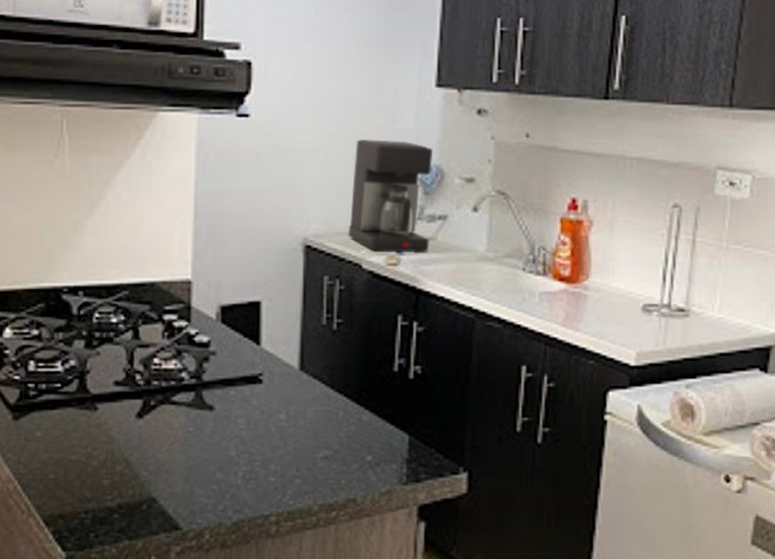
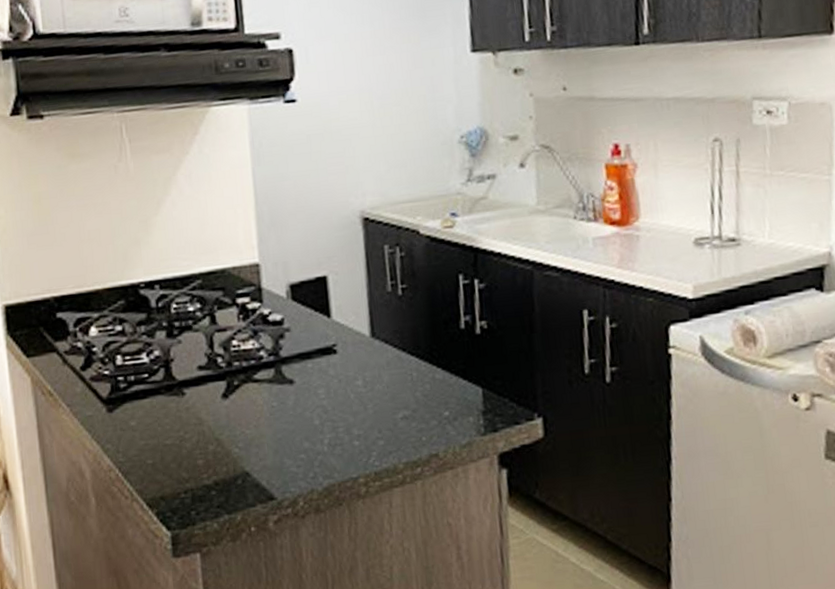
coffee maker: present [348,139,433,252] -> none [400,107,481,215]

